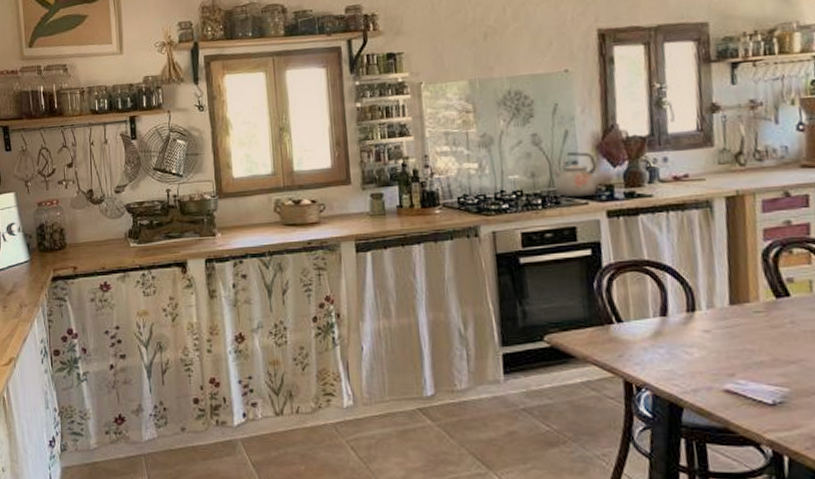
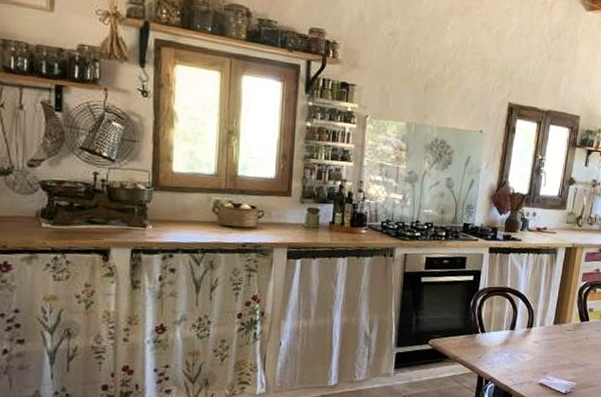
kettle: present [553,151,598,198] -> none [456,197,489,235]

